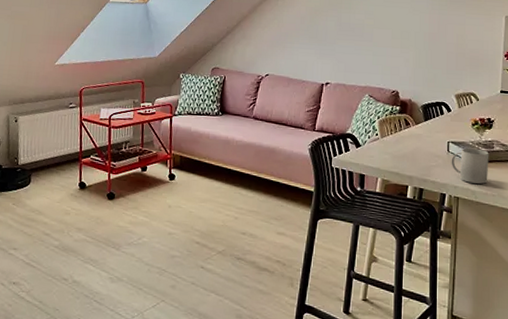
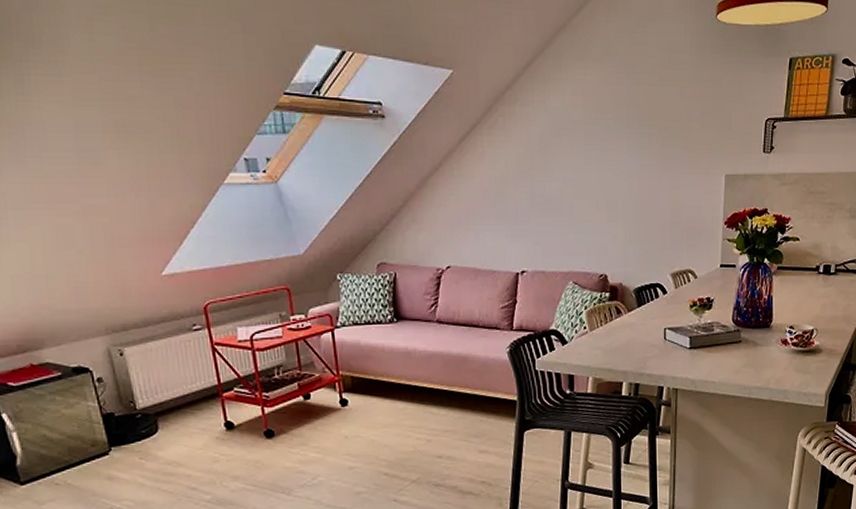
mug: present [451,148,489,184] -> none [668,333,709,372]

